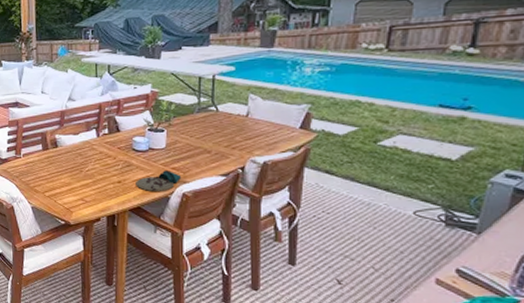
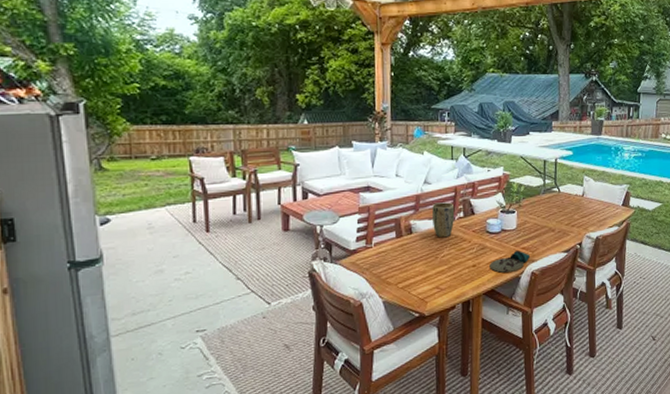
plant pot: none [77,119,99,153] -> present [432,202,454,238]

